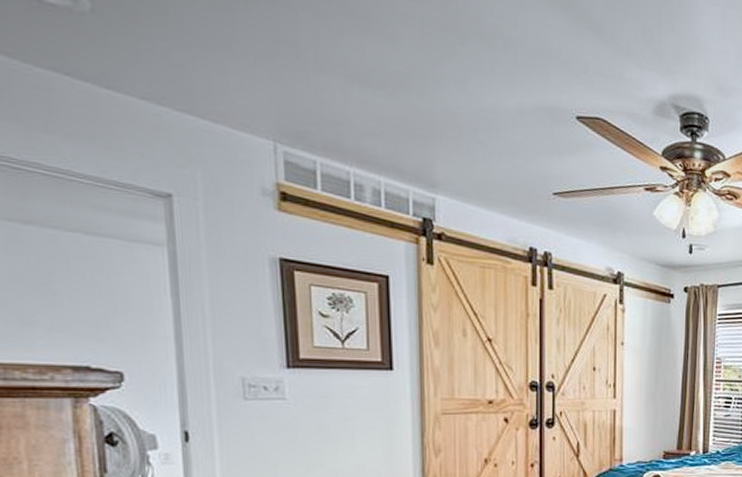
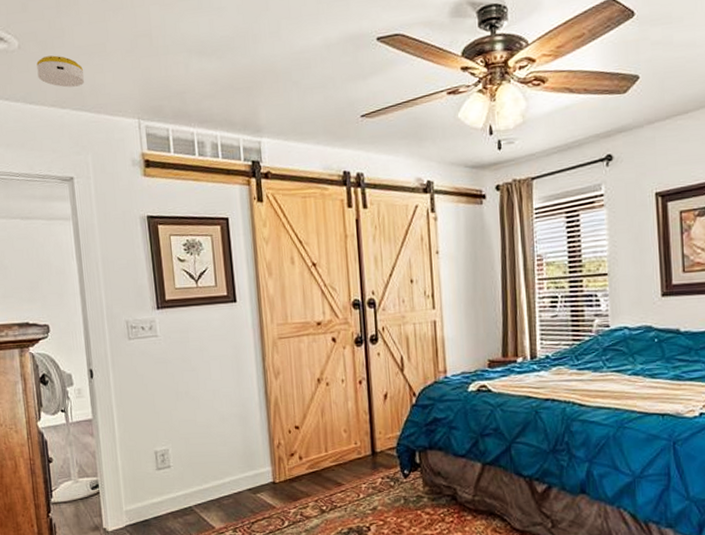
smoke detector: none [120,32,196,83] -> present [36,55,84,88]

